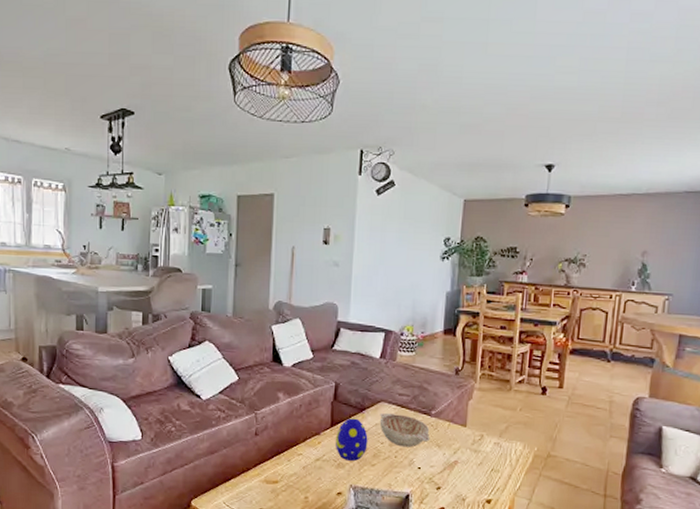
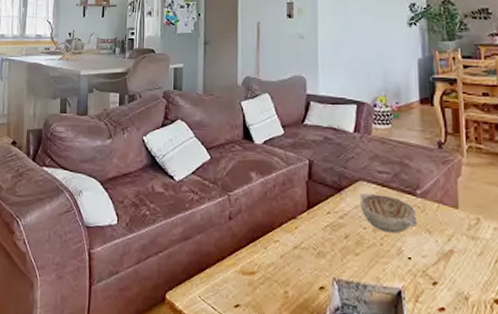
decorative egg: present [336,418,368,461] -> none [314,199,349,249]

